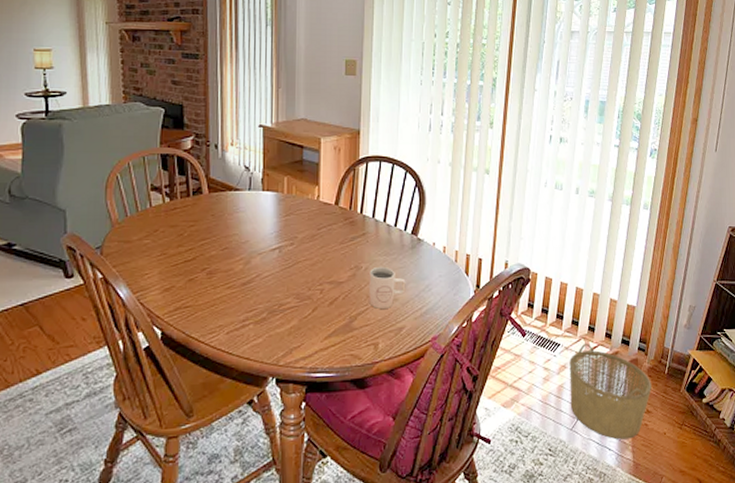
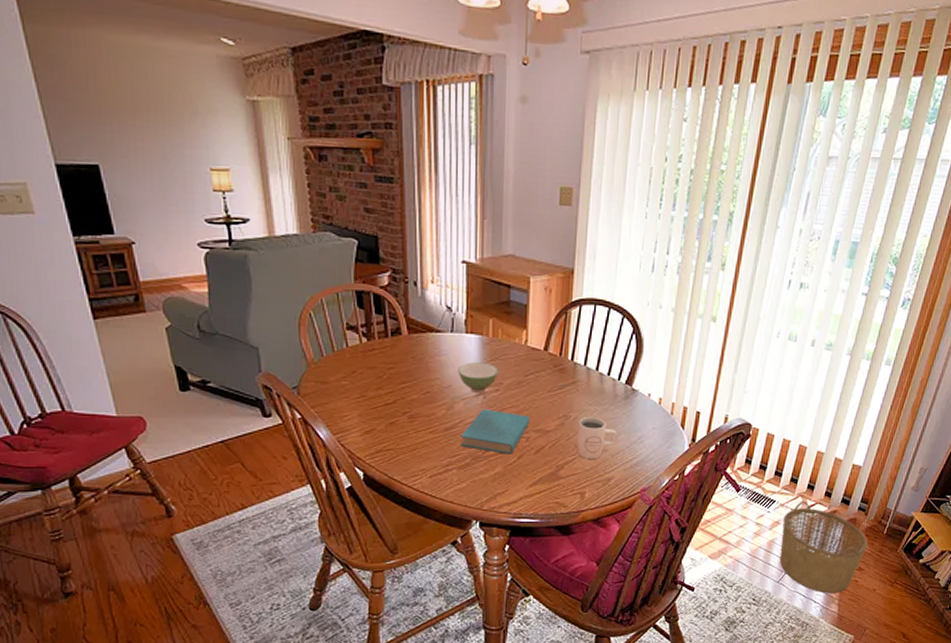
bowl: none [255,218,293,247] -> present [458,363,499,393]
book: none [258,263,324,307] -> present [461,409,530,454]

